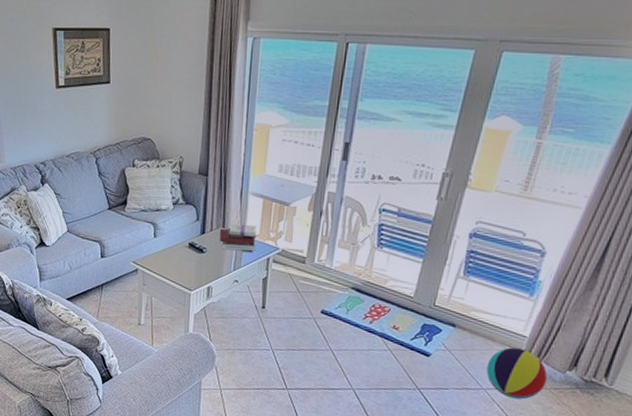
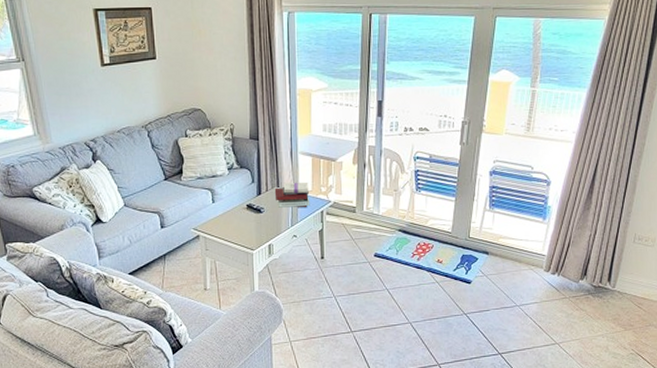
beach ball: present [486,347,548,400] -> none [518,266,566,311]

